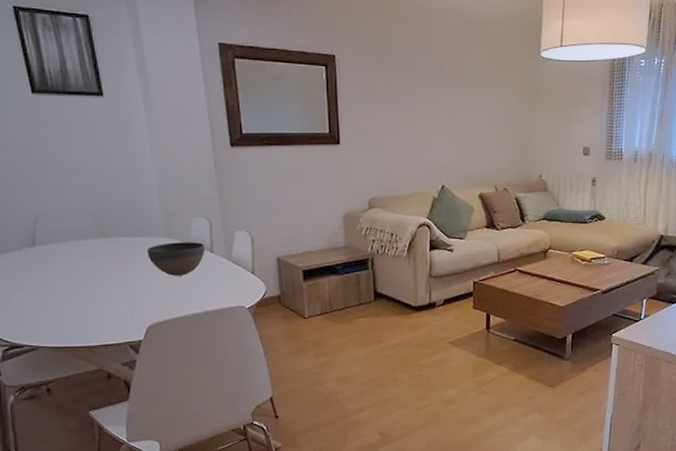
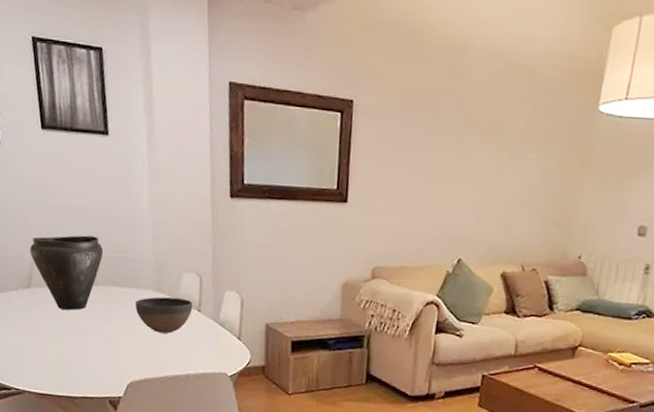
vase: none [31,191,109,263] -> present [30,235,103,311]

